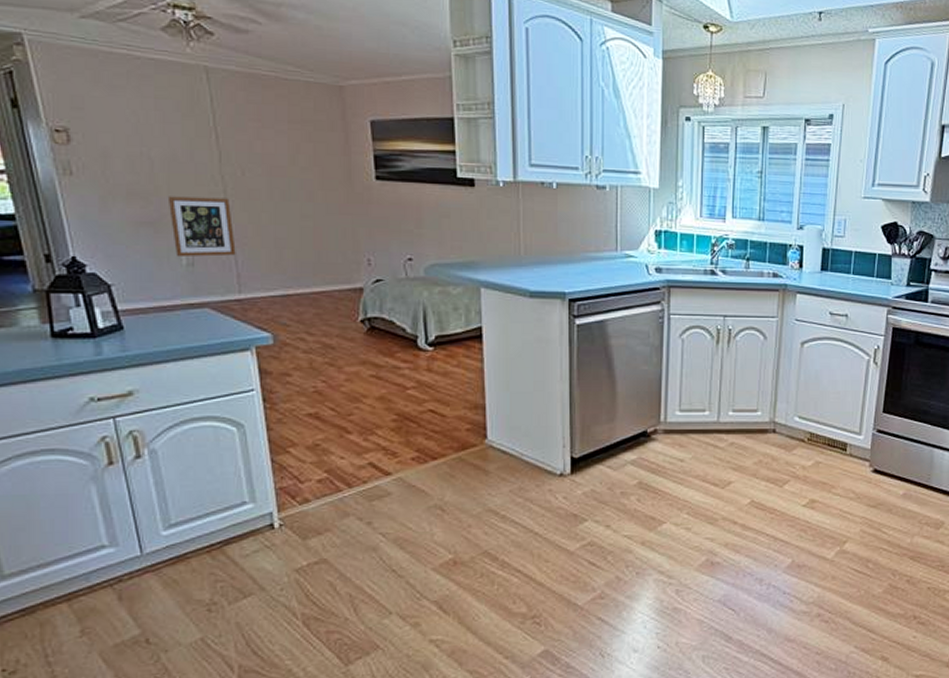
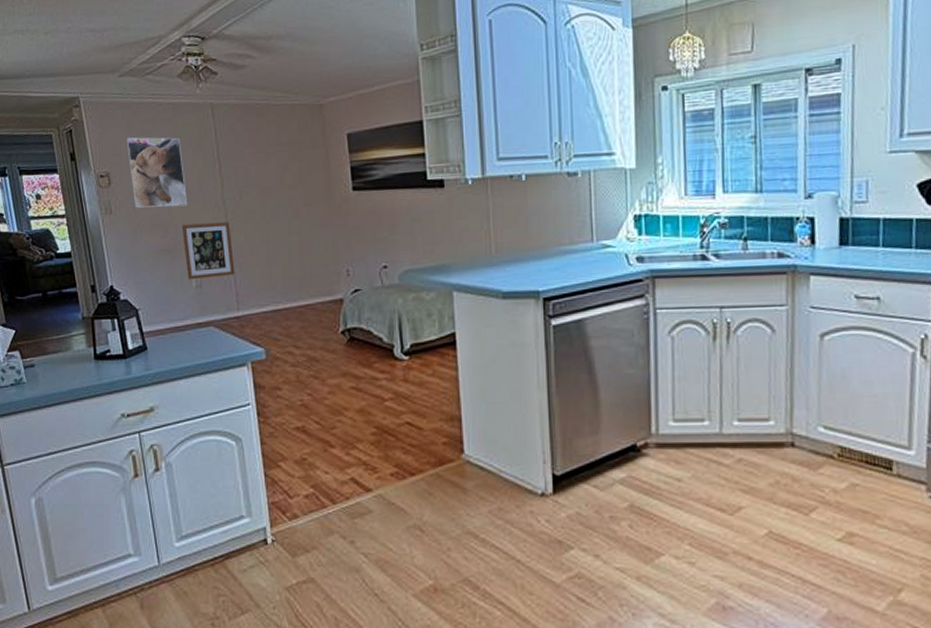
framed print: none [91,89,176,176] -> present [126,137,188,208]

